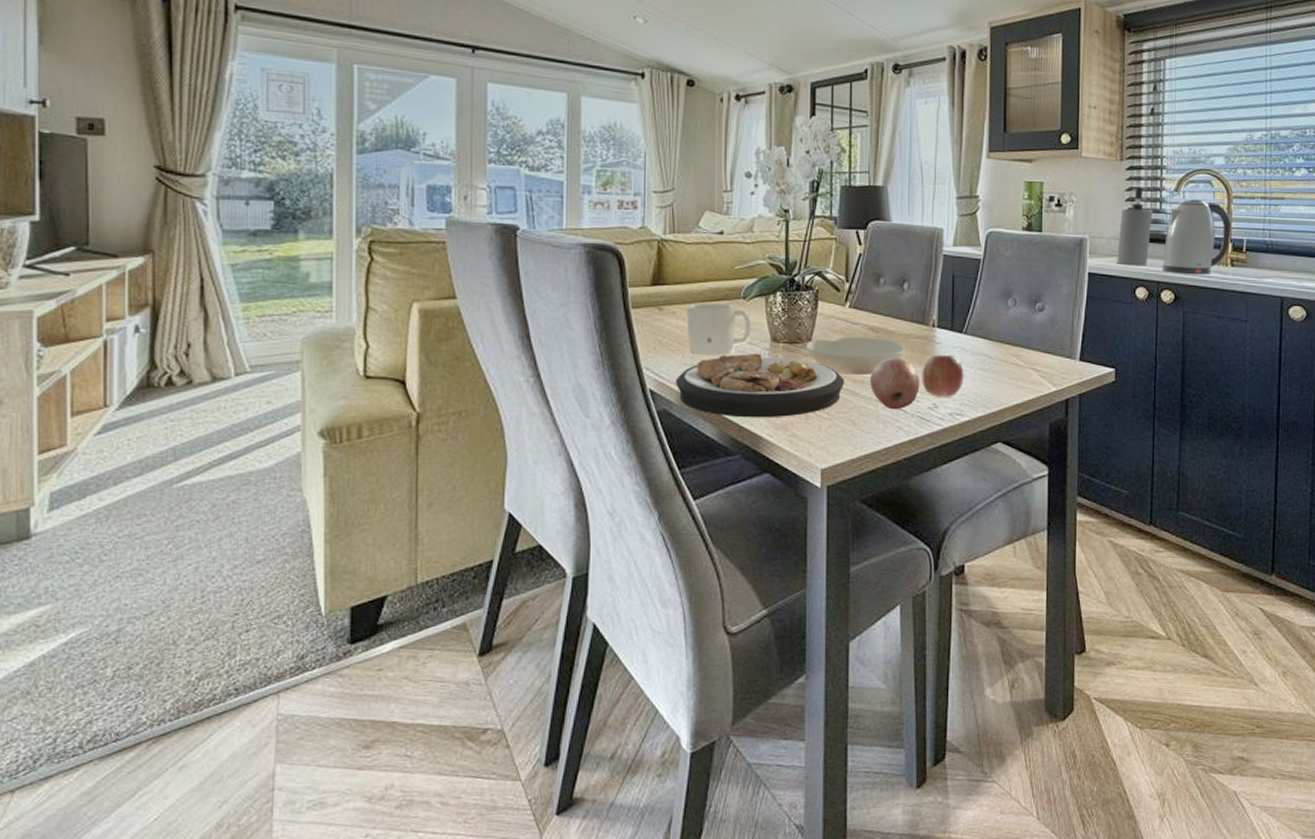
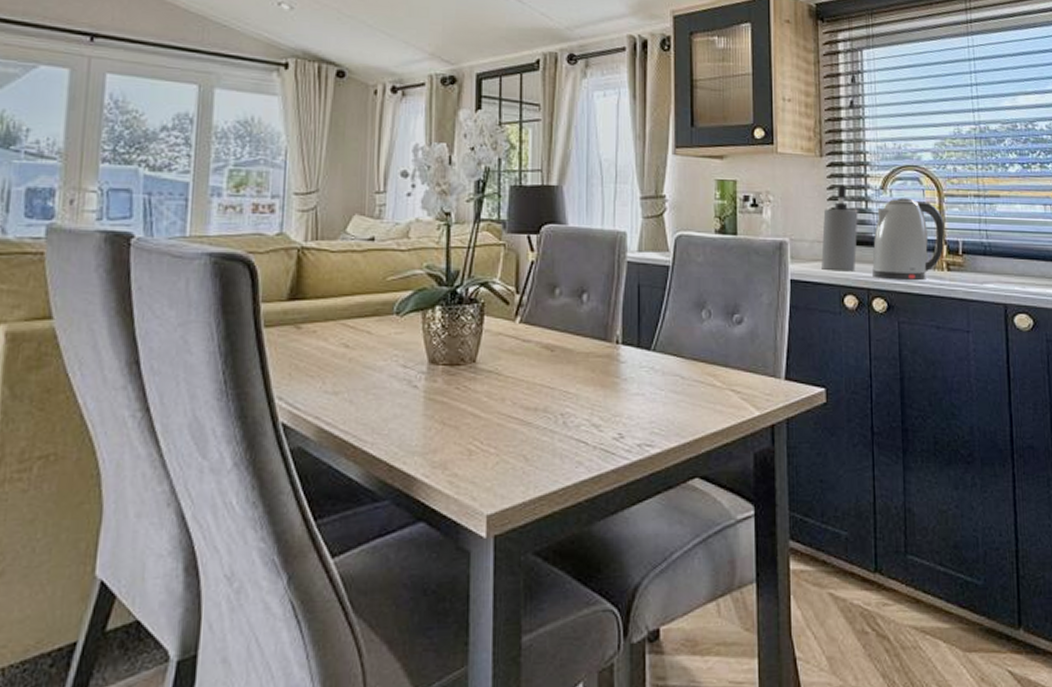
plate: present [675,353,845,418] -> none [313,377,516,455]
mug: present [686,302,751,356] -> none [328,319,405,382]
bowl: present [805,336,906,376] -> none [468,356,586,402]
fruit: present [870,357,920,410] -> none [545,379,603,442]
fruit: present [922,355,964,397] -> none [605,376,654,425]

